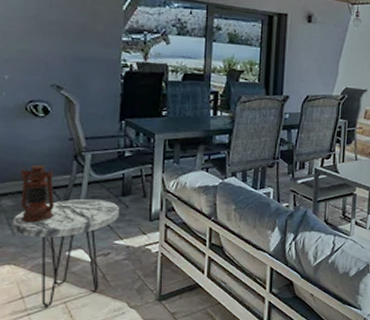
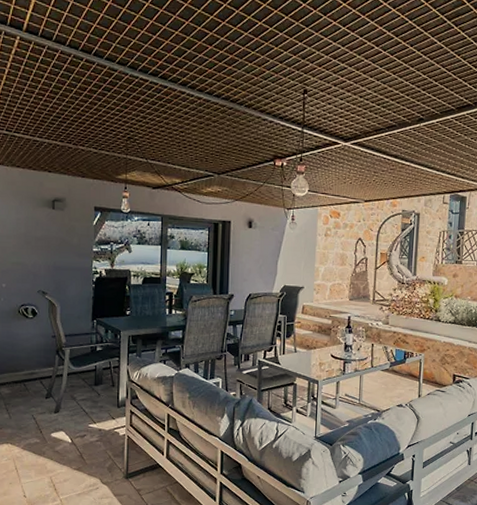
side table: present [12,199,119,307] -> none [9,388,92,481]
lantern: present [20,164,55,223] -> none [15,358,42,408]

